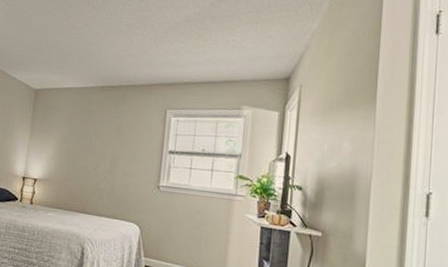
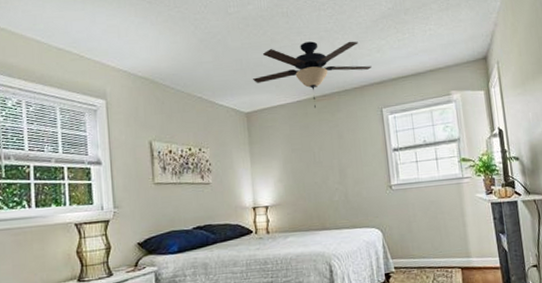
ceiling fan: none [48,32,165,97] -> present [253,41,372,108]

